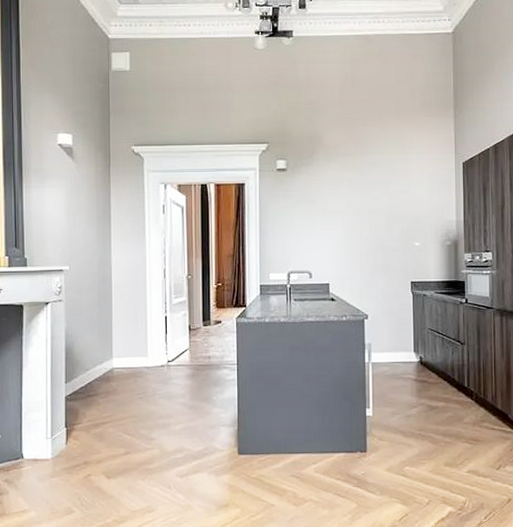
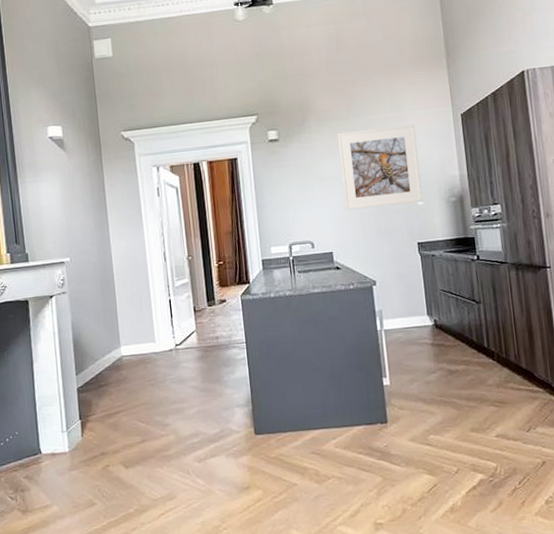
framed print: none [344,167,419,245] -> present [338,124,423,211]

